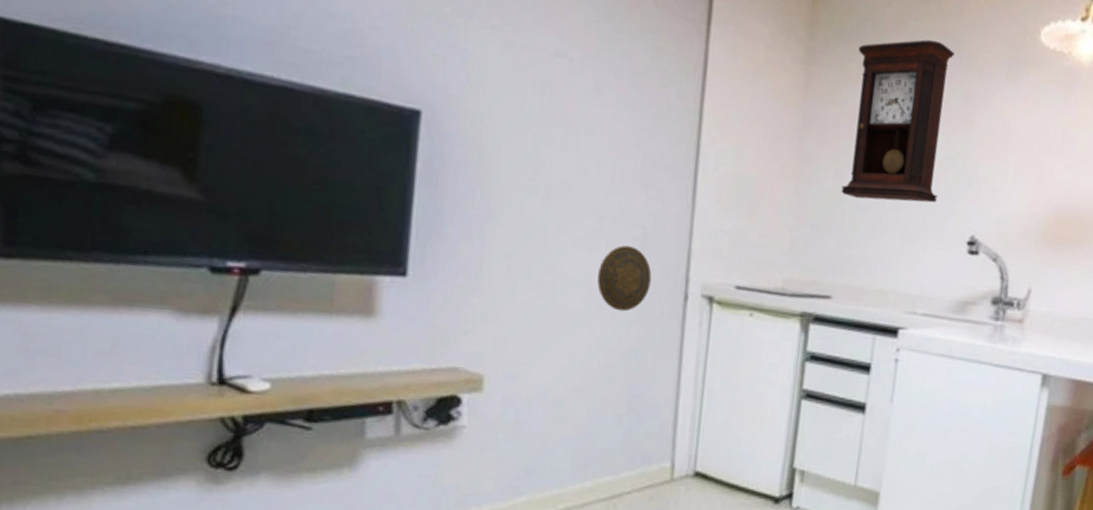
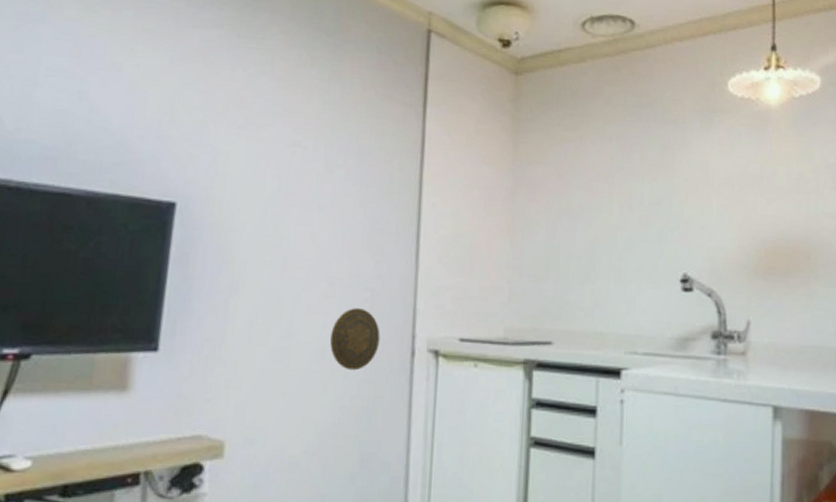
pendulum clock: present [841,39,954,203] -> none [554,99,649,247]

